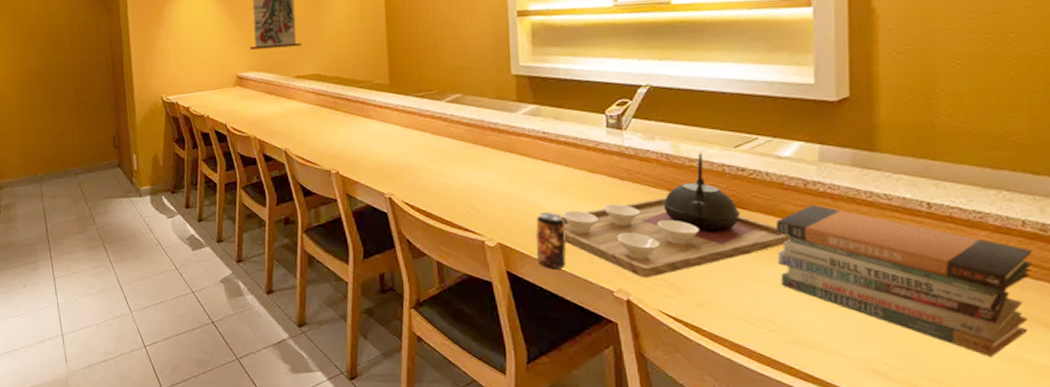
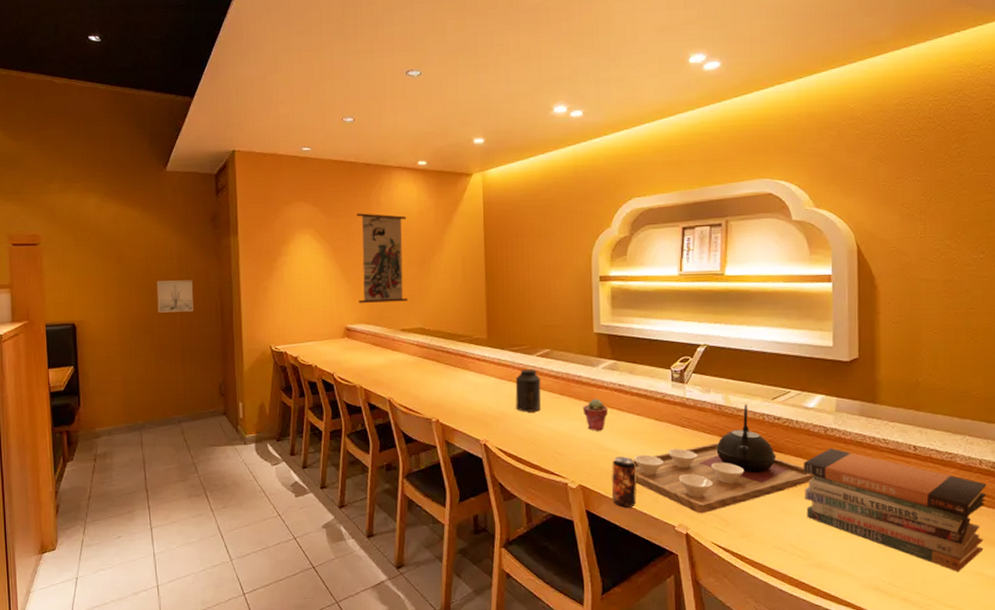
wall art: none [49,32,85,66] -> present [156,280,193,313]
canister: none [422,116,452,163] -> present [515,369,541,412]
potted succulent: none [500,148,530,184] -> present [582,399,608,431]

